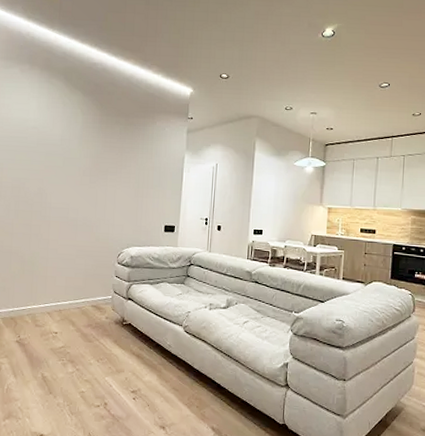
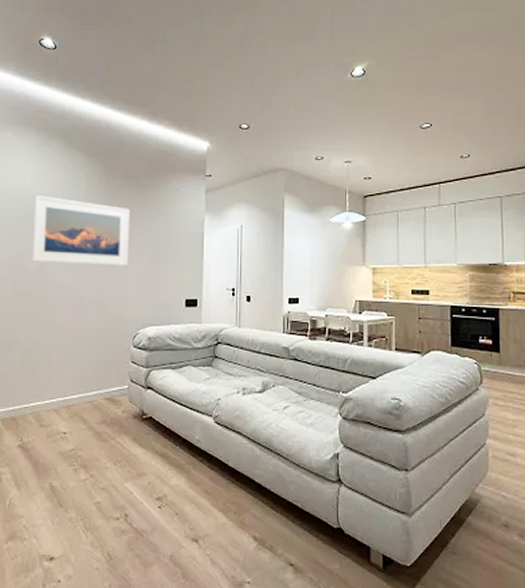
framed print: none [32,126,120,193] -> present [31,194,130,266]

